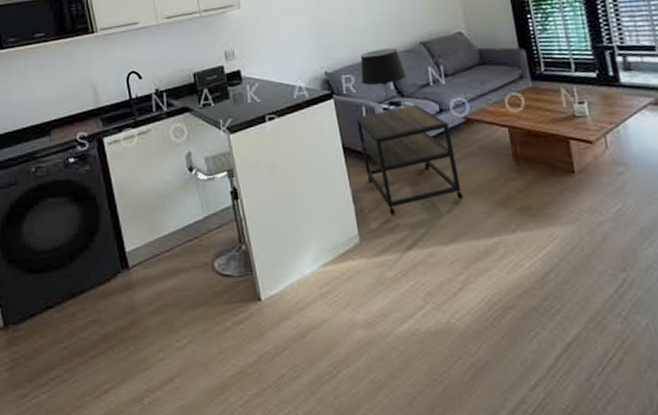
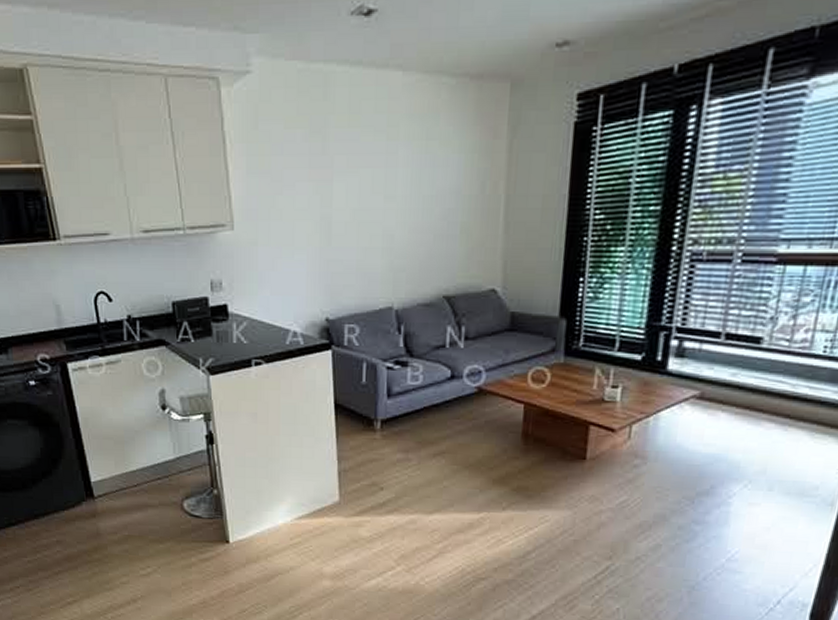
side table: present [355,104,464,215] -> none [353,367,459,479]
table lamp: present [360,48,406,117] -> none [367,299,420,378]

